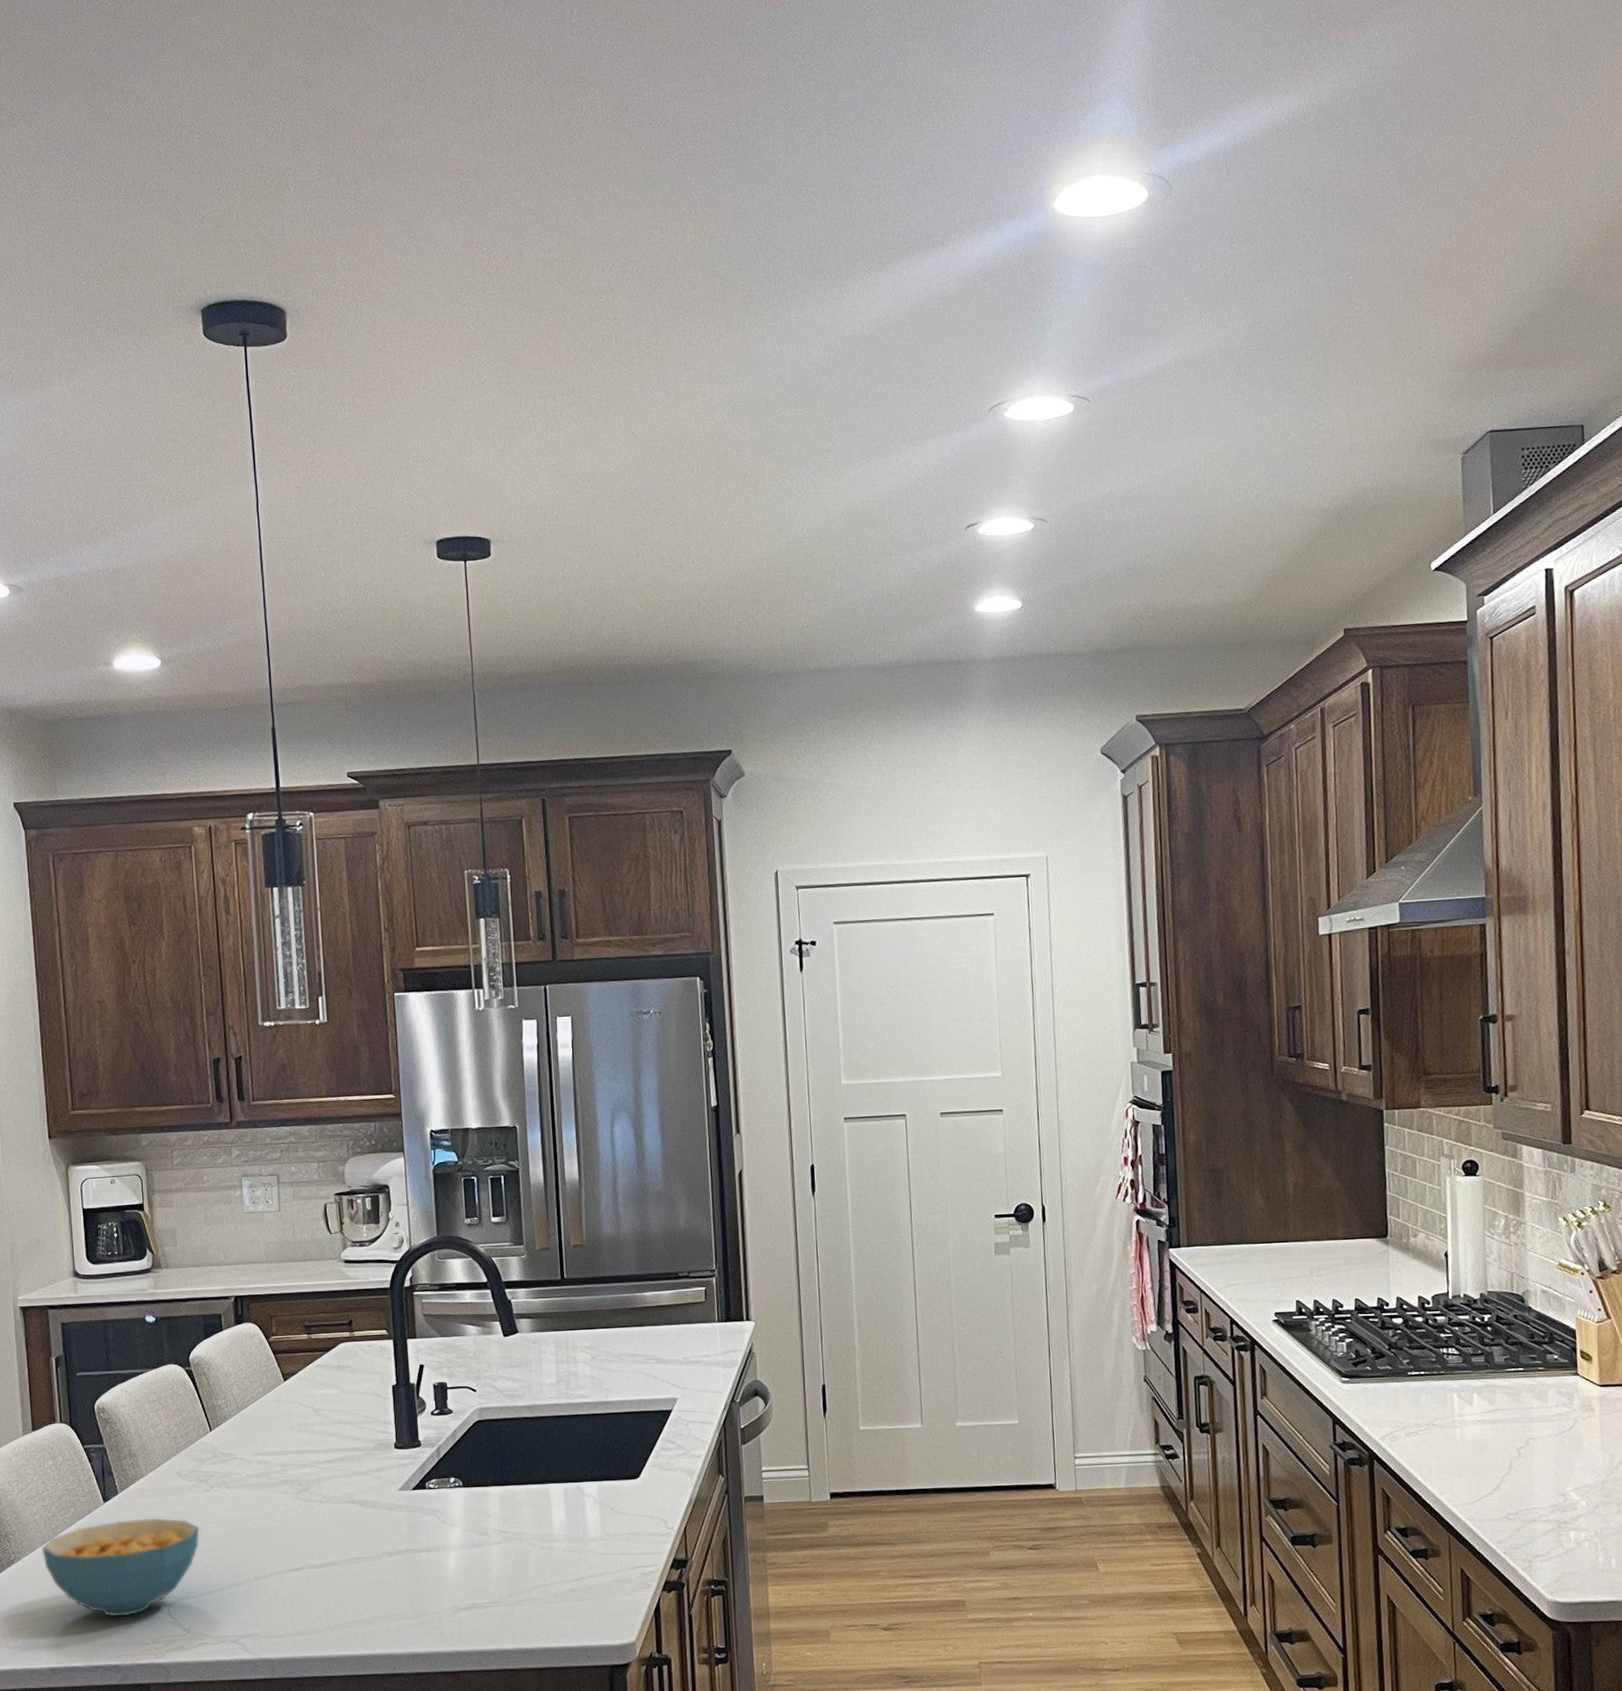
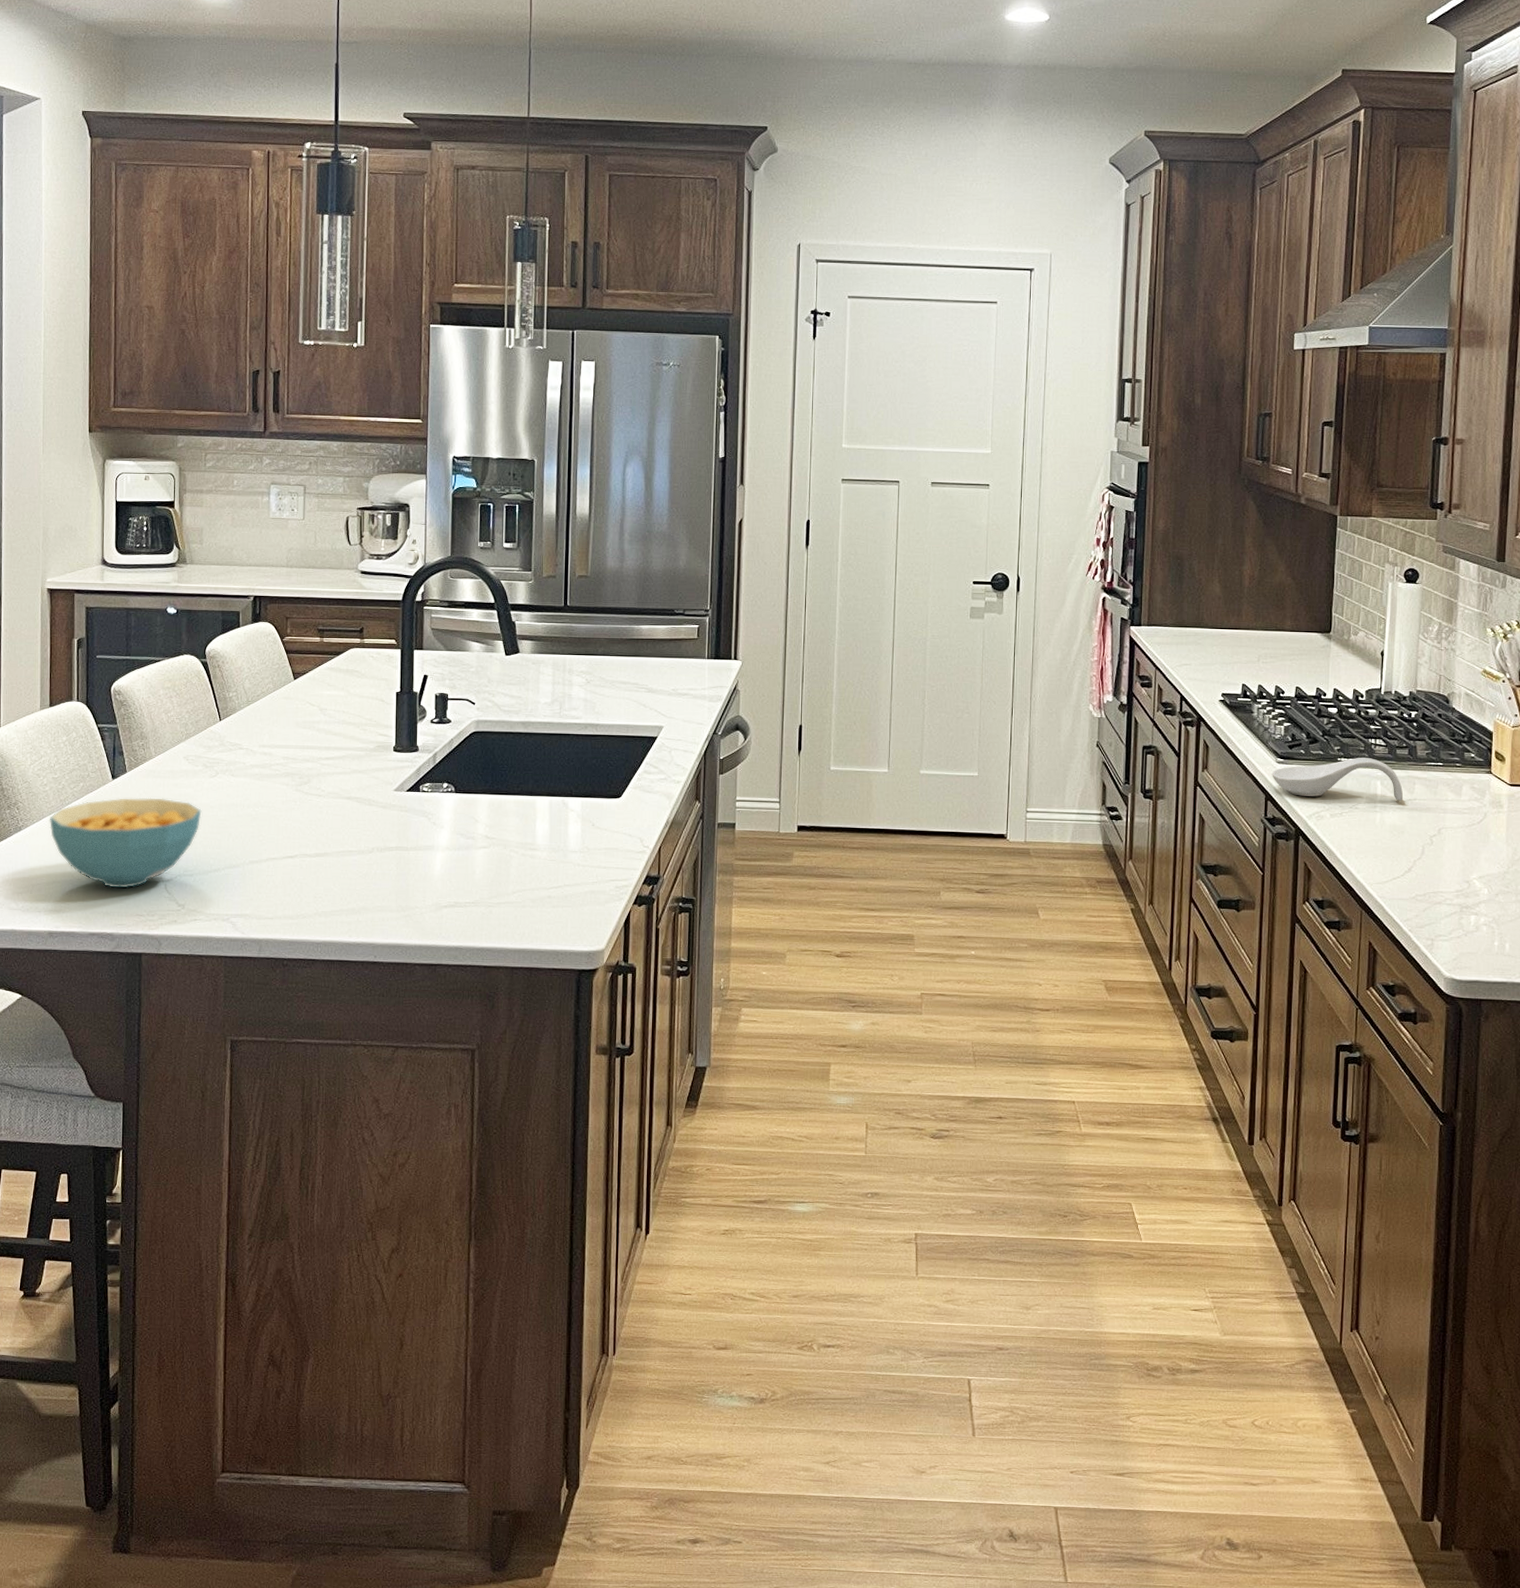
spoon rest: none [1337,1368,1484,1417] -> present [1272,757,1404,801]

